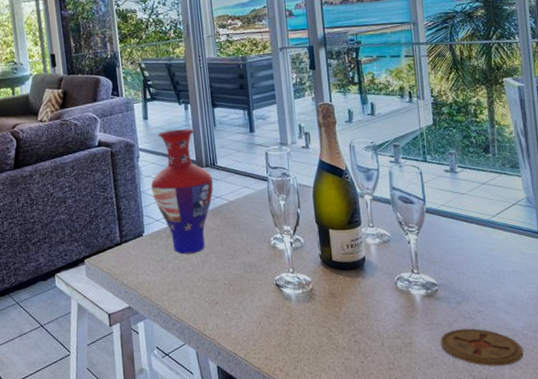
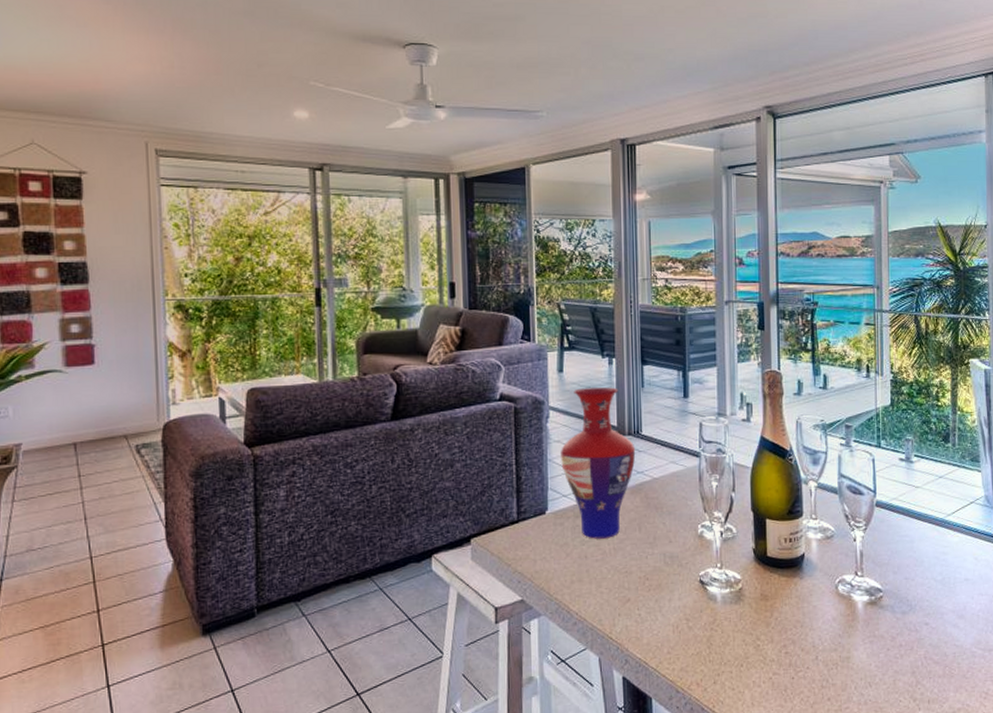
coaster: present [440,328,523,366] -> none [881,642,970,688]

